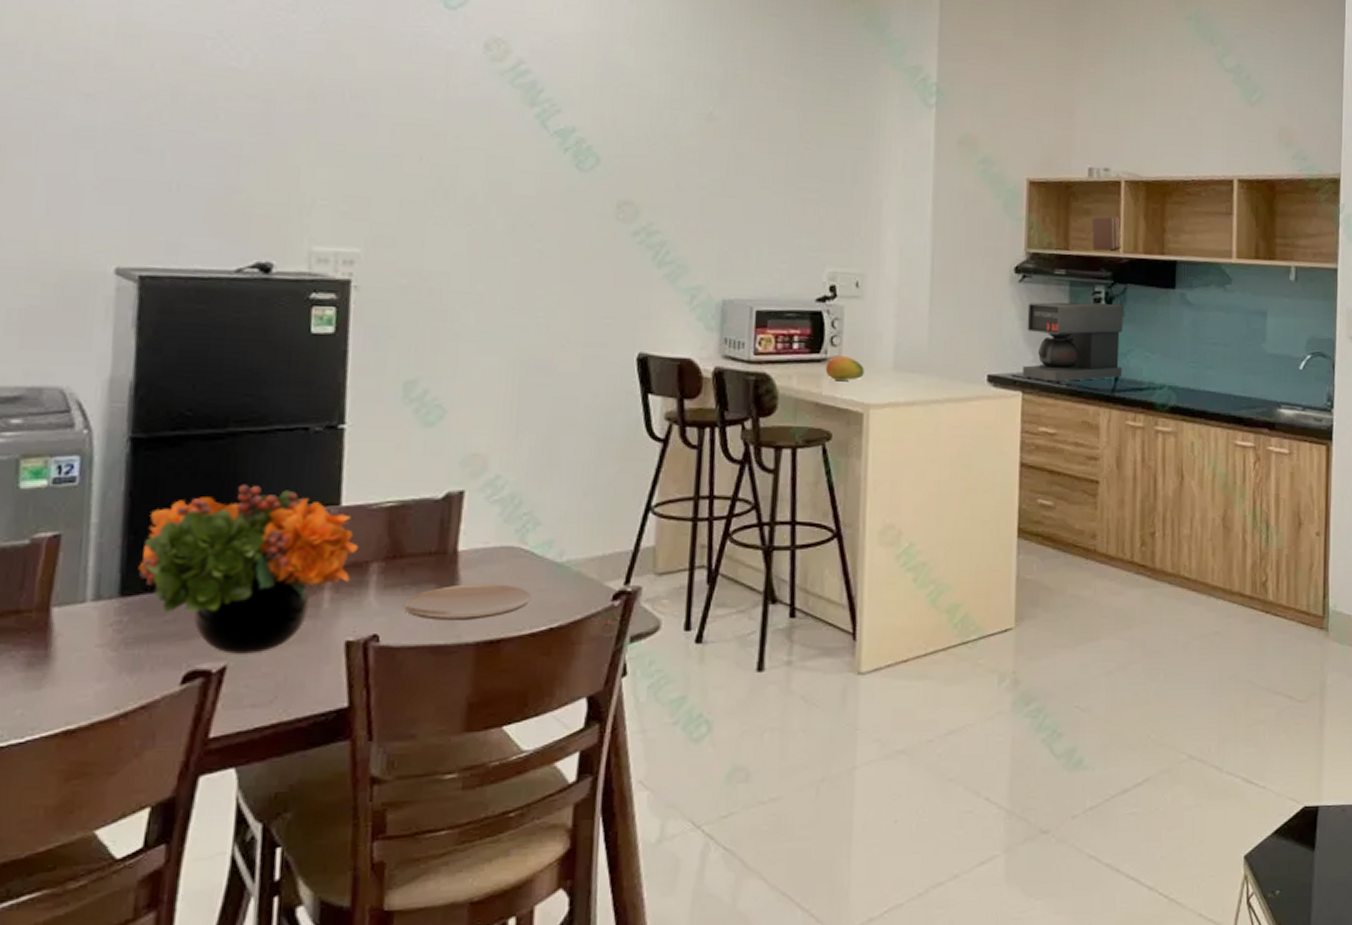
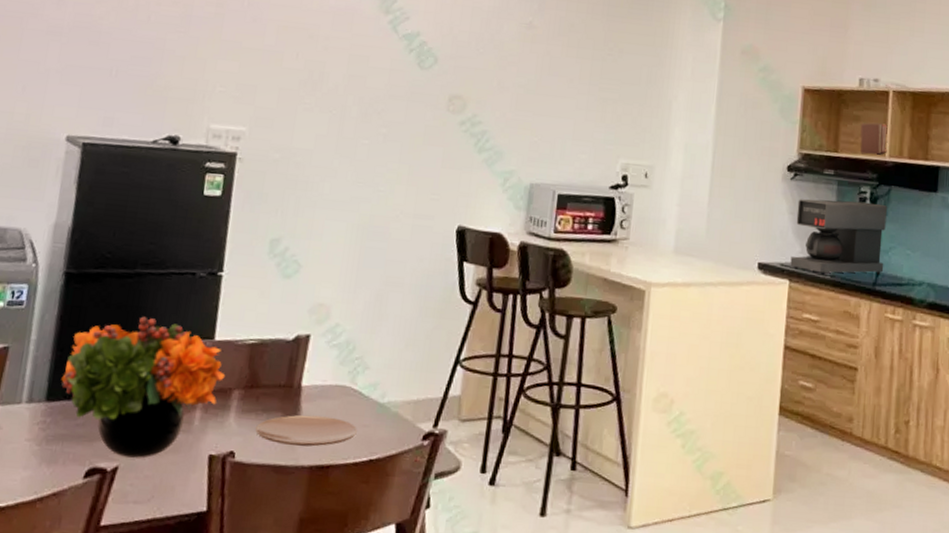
fruit: present [825,355,864,381] -> none [614,237,649,261]

